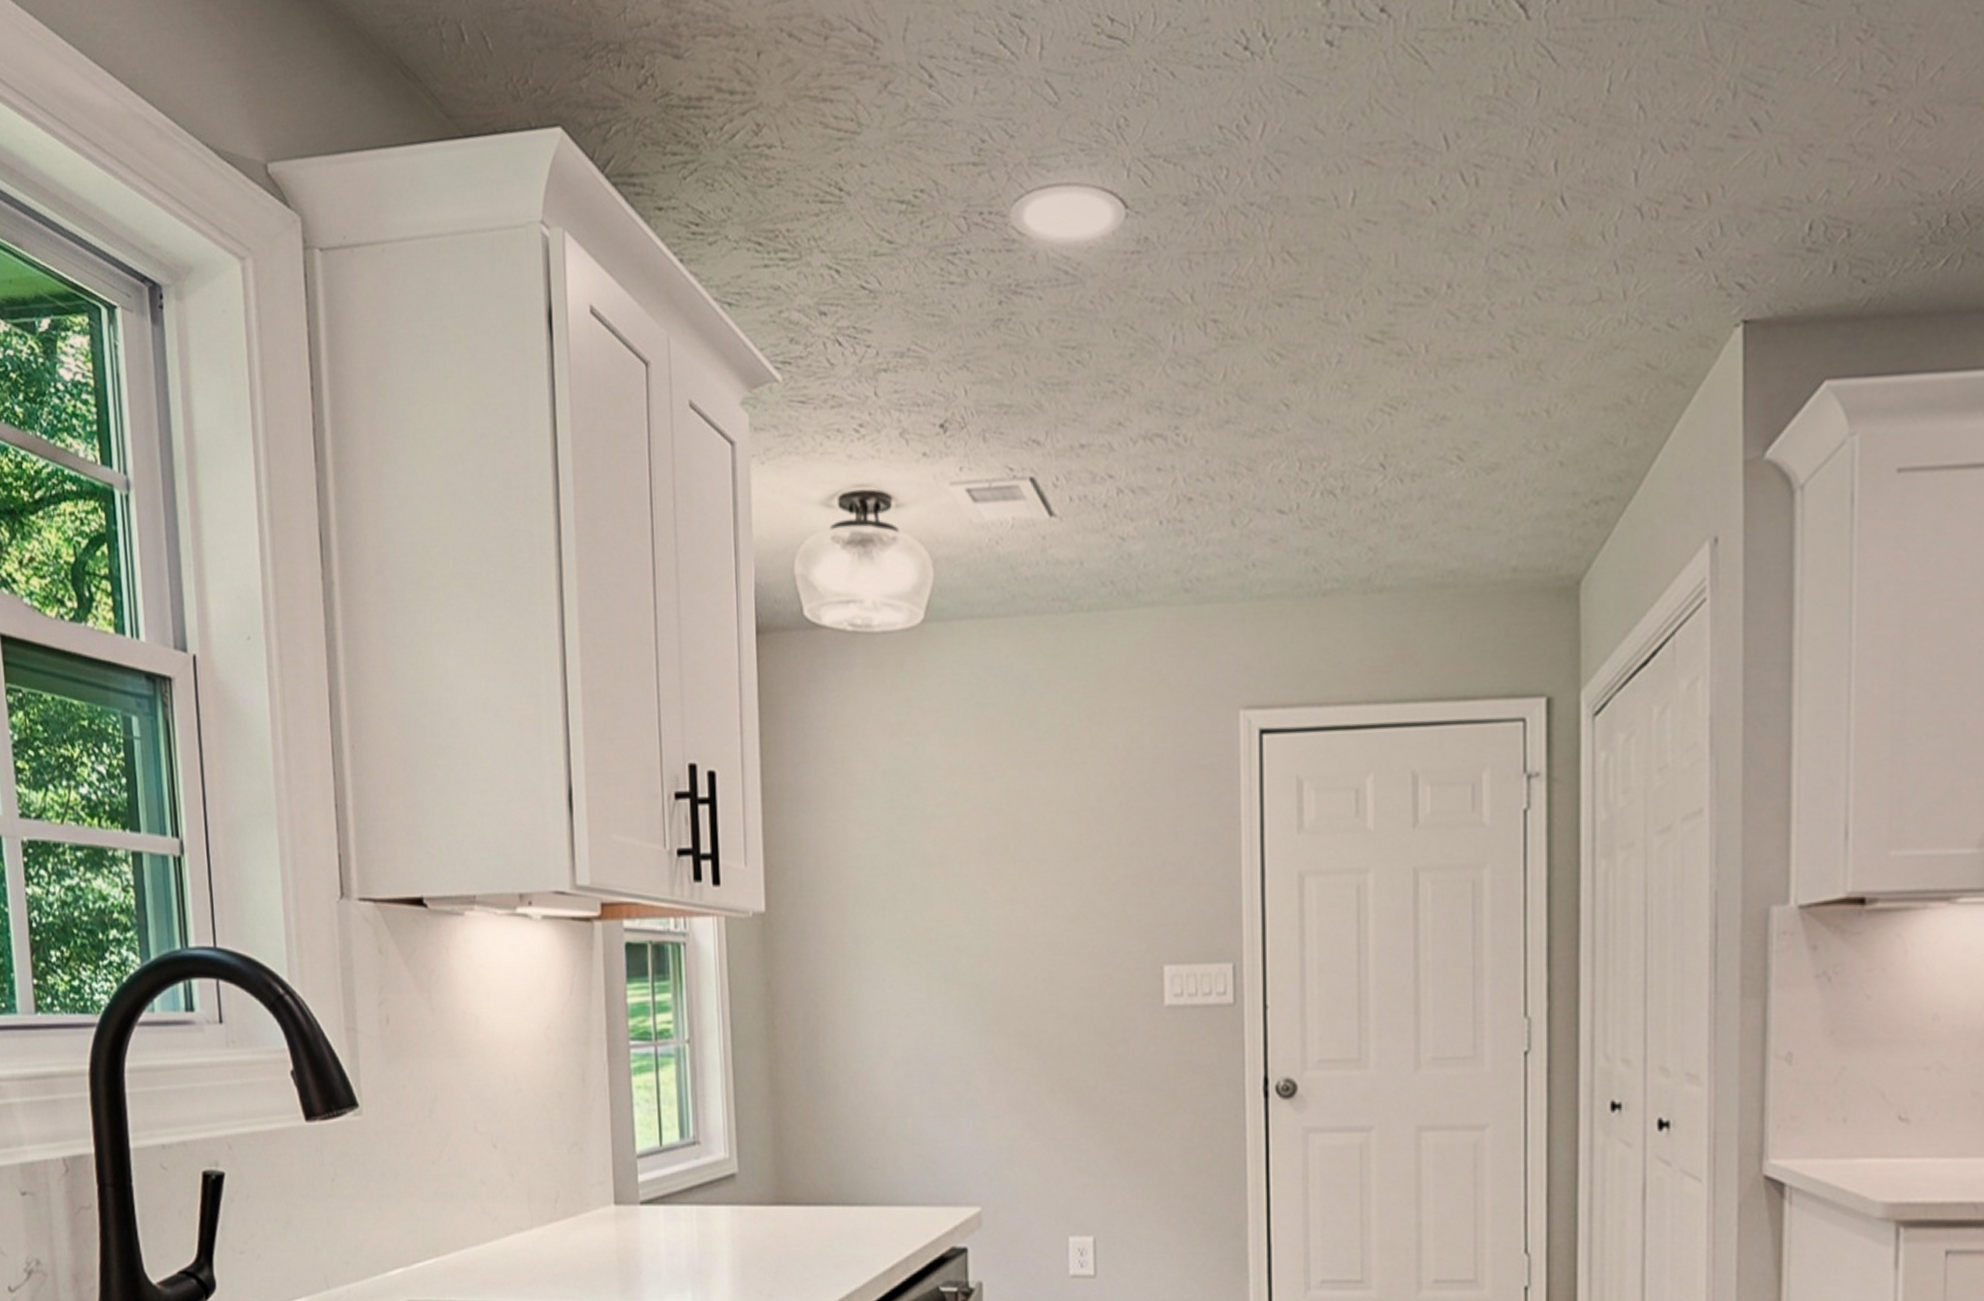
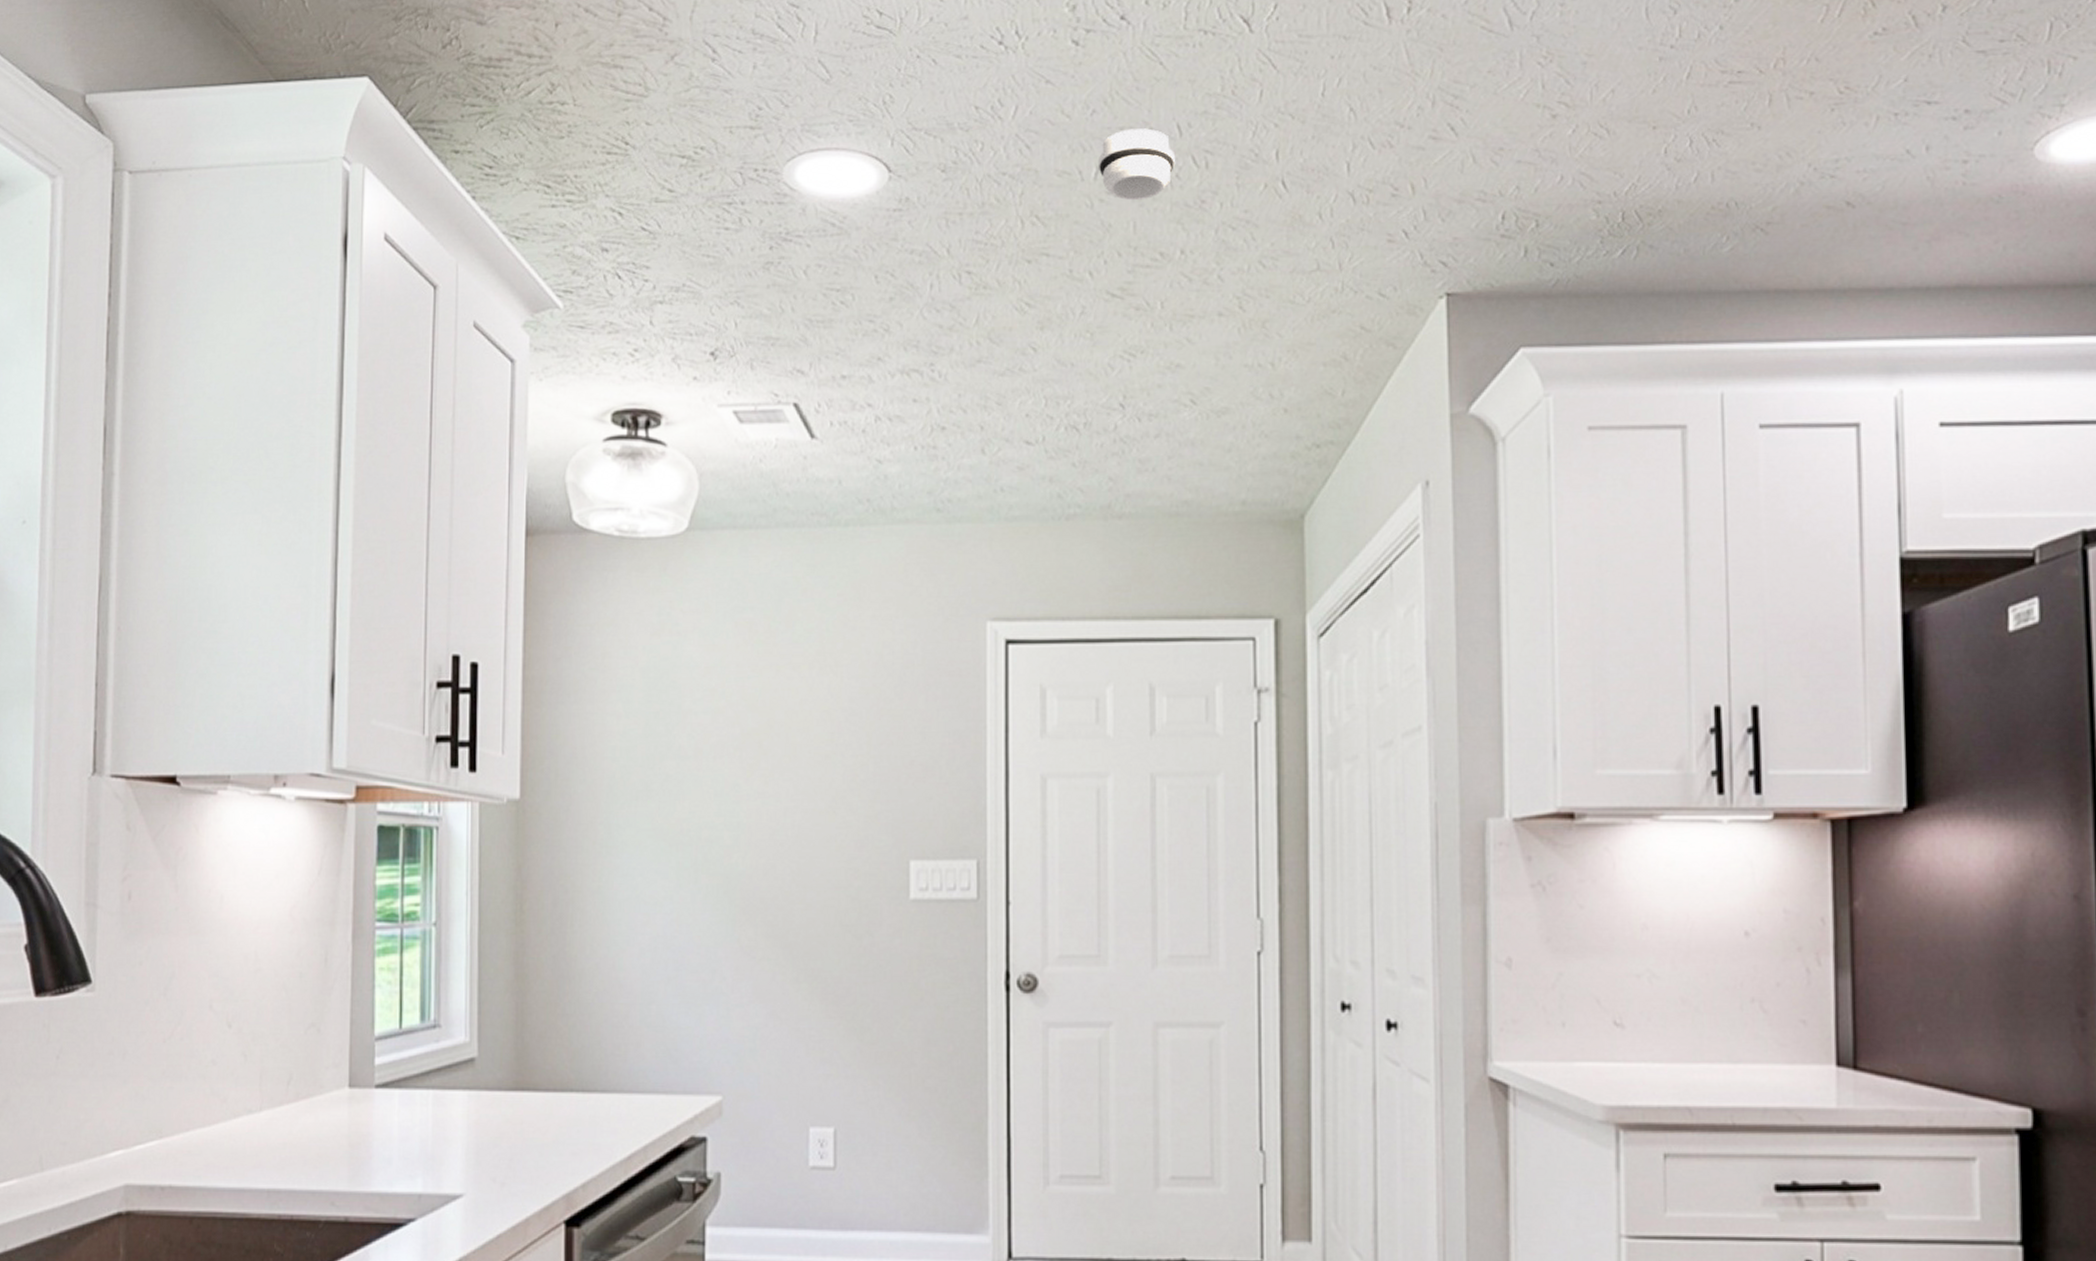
smoke detector: none [1355,141,1442,229] -> present [1097,128,1176,201]

